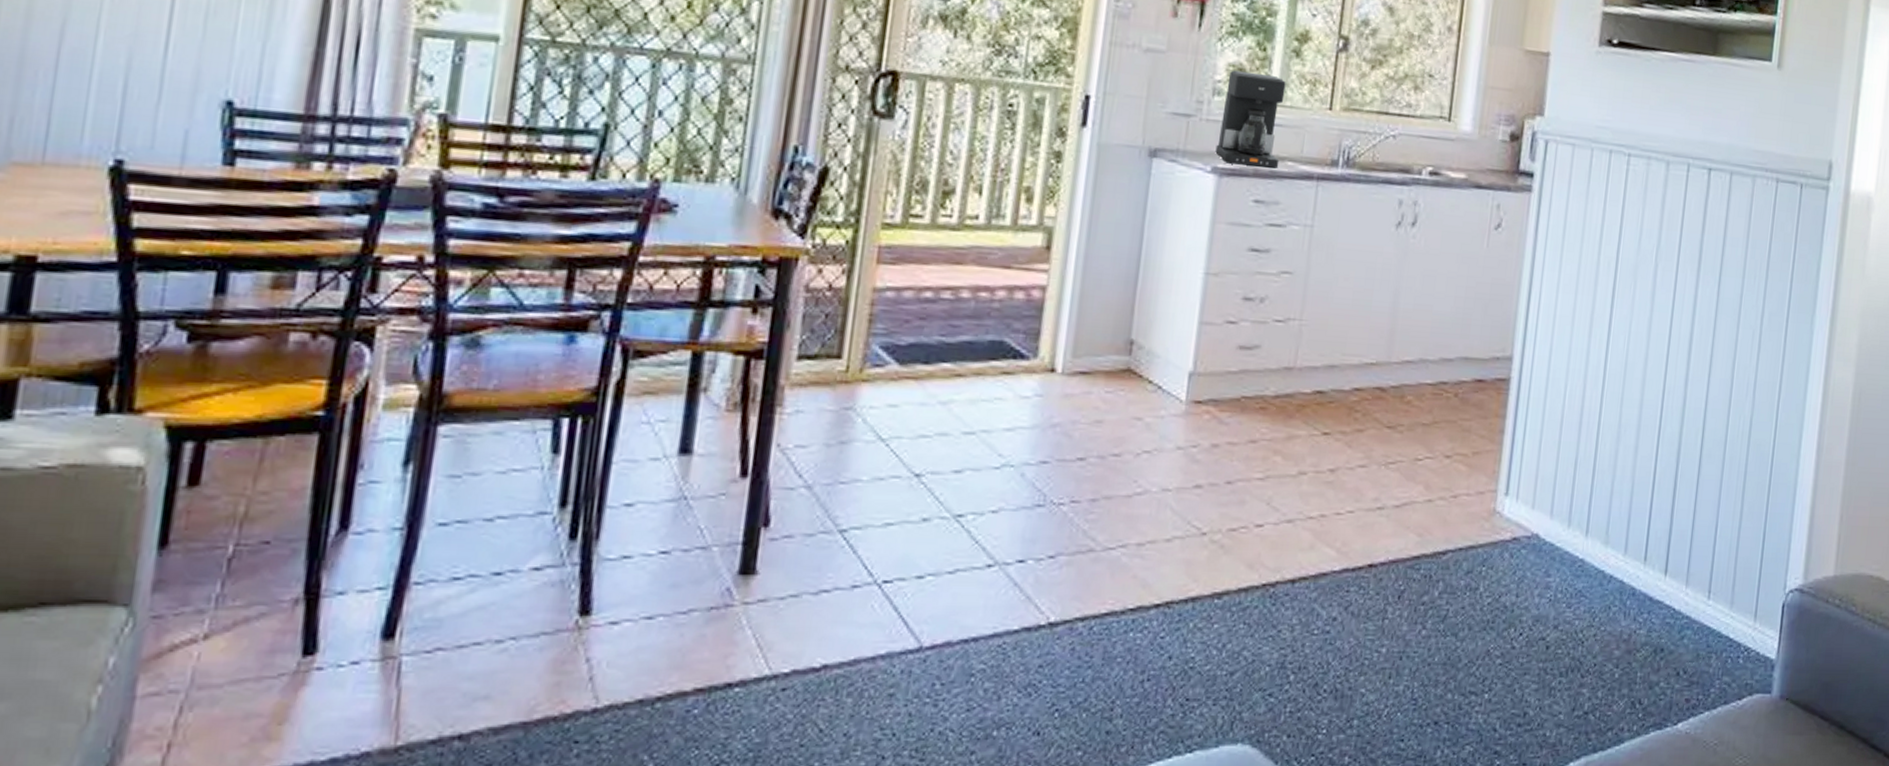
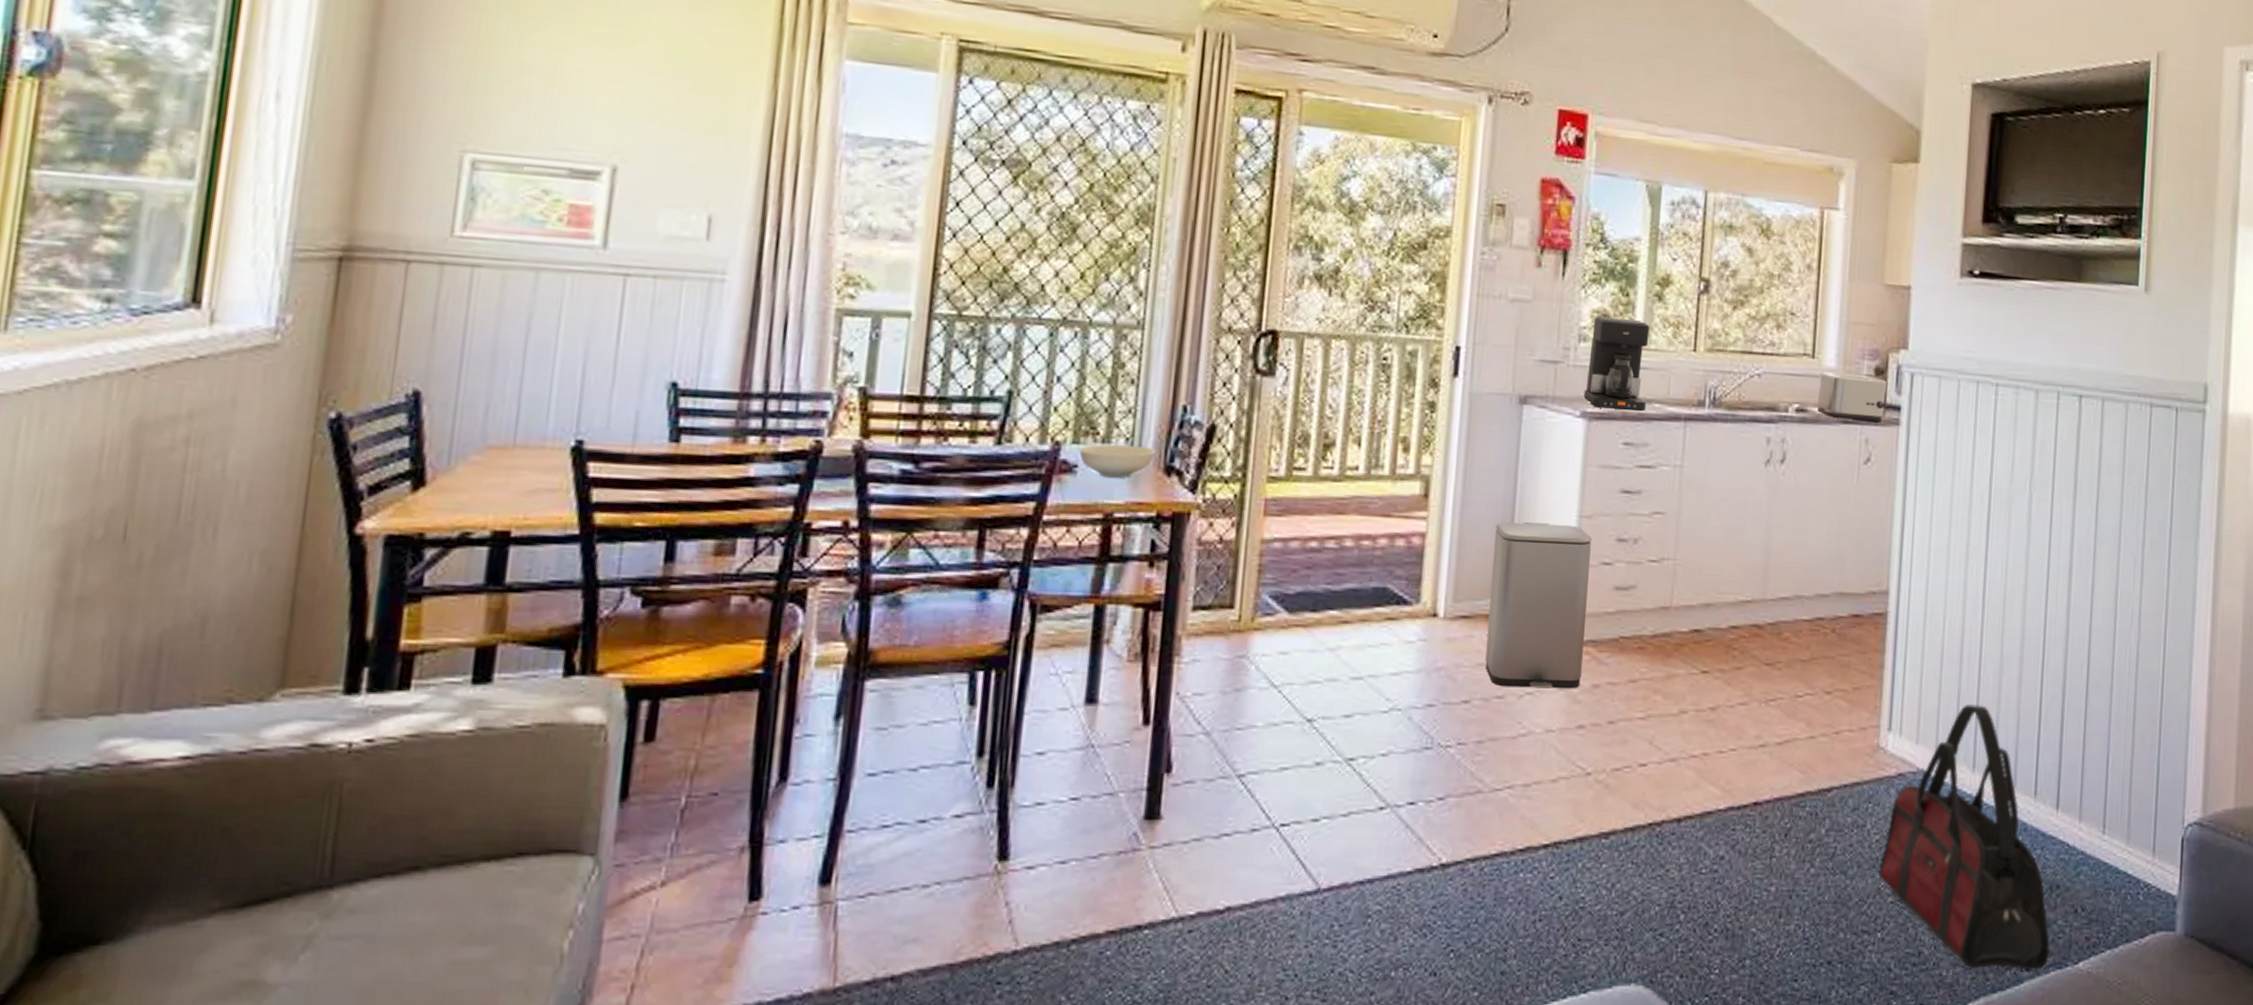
bowl: none [680,183,763,220] -> present [1079,444,1156,478]
pedal bin: none [1103,277,1217,448] -> present [1485,521,1592,689]
toaster: none [1451,135,1522,189] -> present [1817,371,1887,423]
duffel bag: none [1488,470,1652,731] -> present [1878,703,2051,970]

